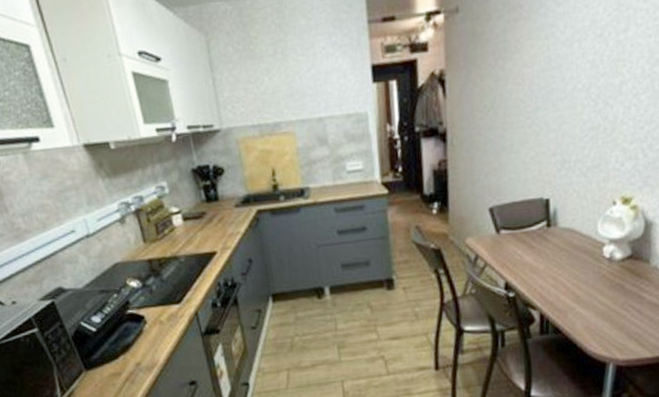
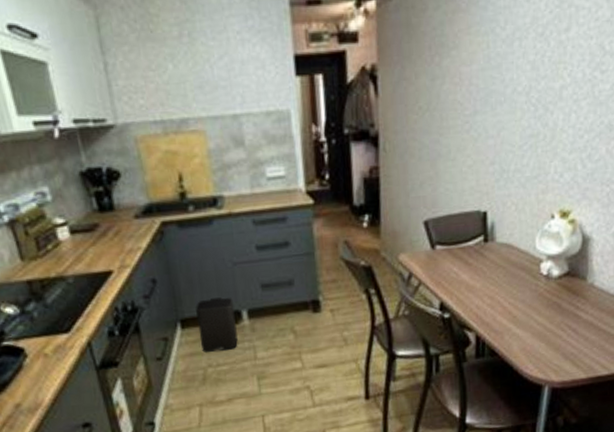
pedal bin: none [285,275,321,323] -> present [196,297,238,352]

